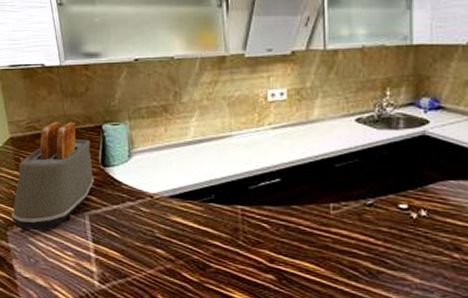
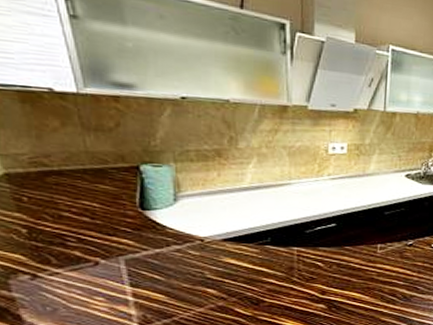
toaster: present [11,122,94,230] -> none [13,158,130,277]

